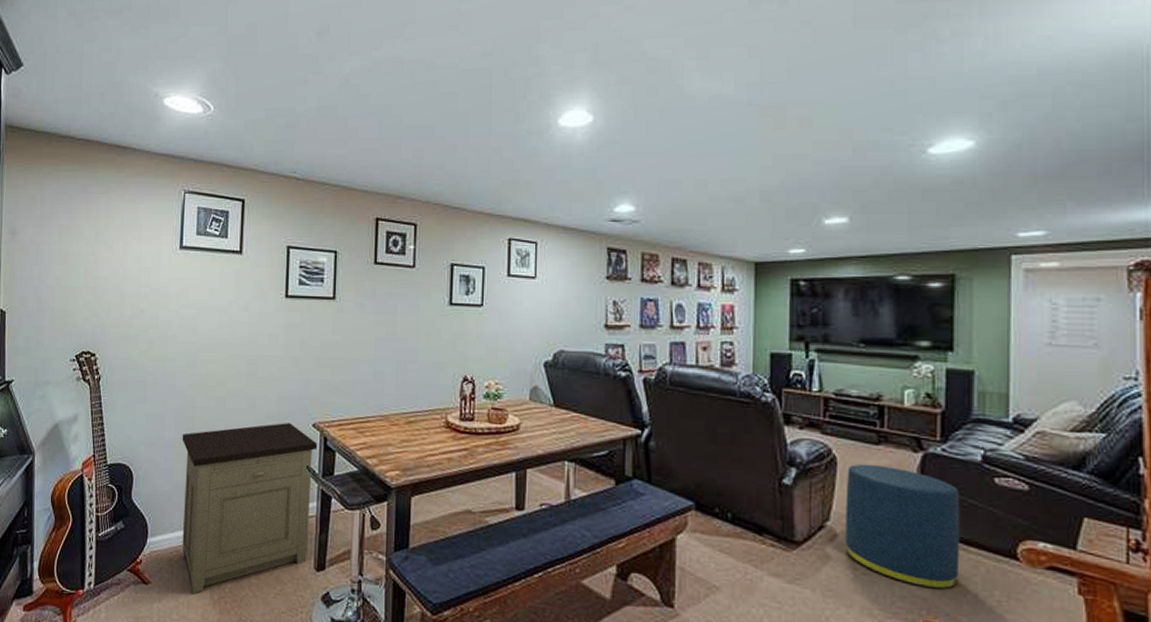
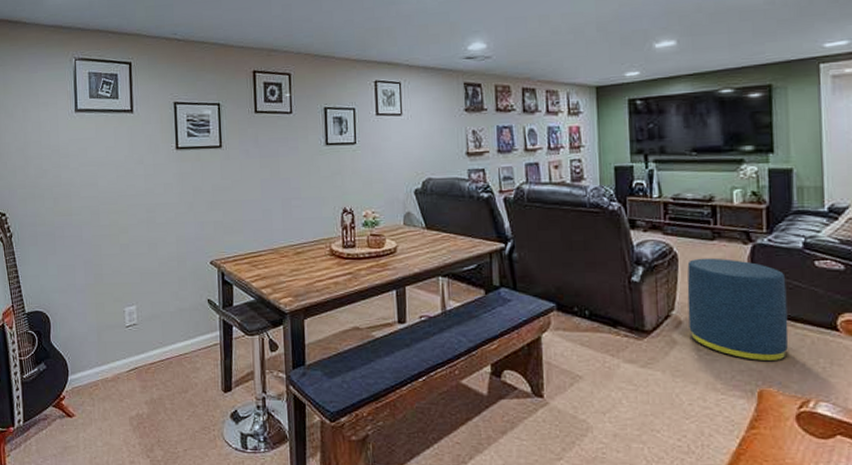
nightstand: present [182,422,318,594] -> none [92,261,217,422]

